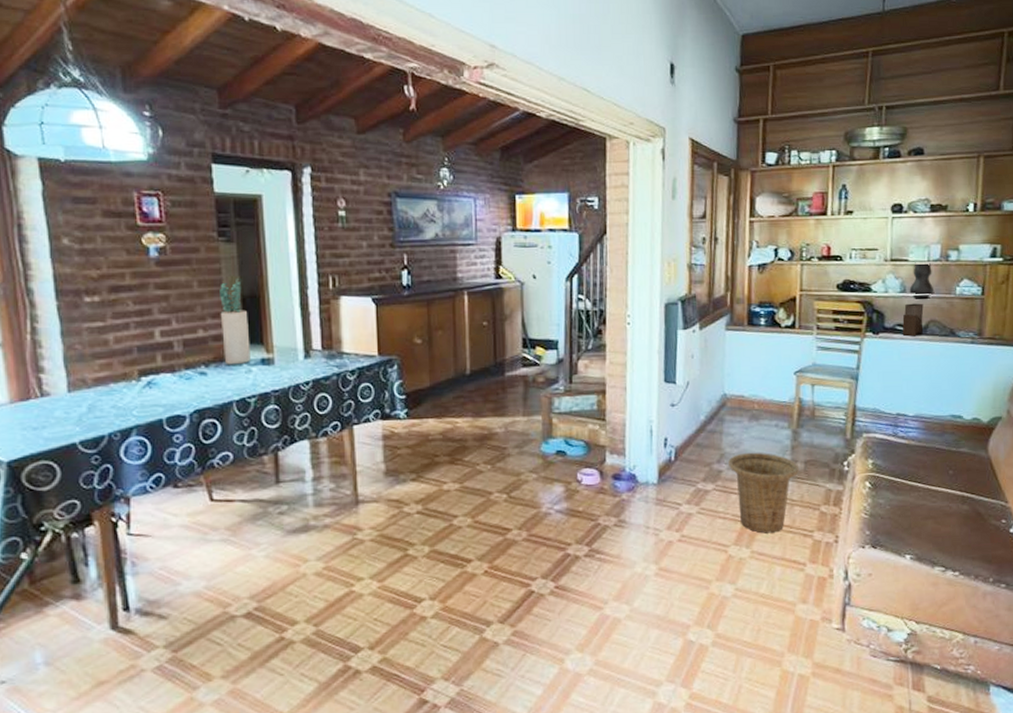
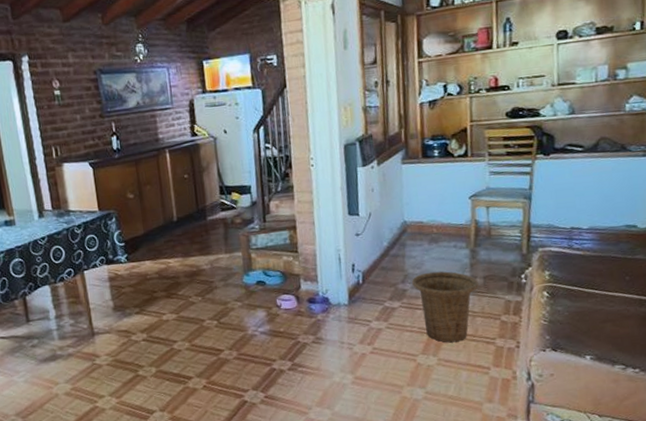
decorative box: present [902,303,924,337] -> none [572,123,594,156]
vase: present [909,262,934,300] -> none [578,84,603,120]

